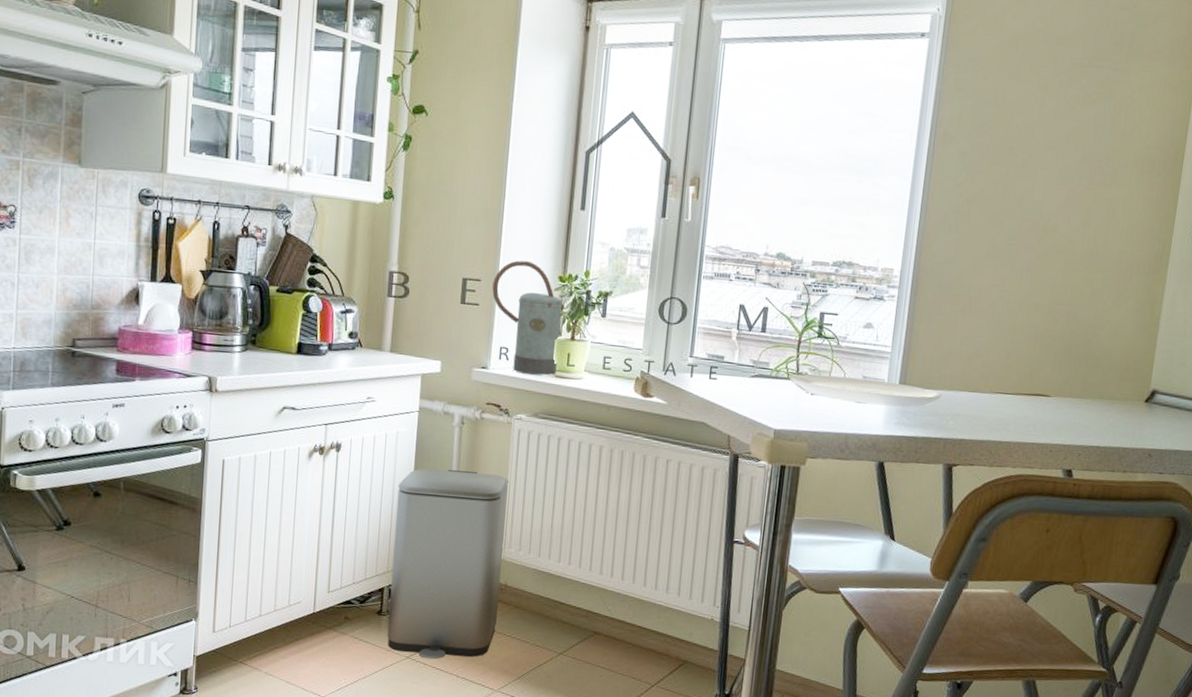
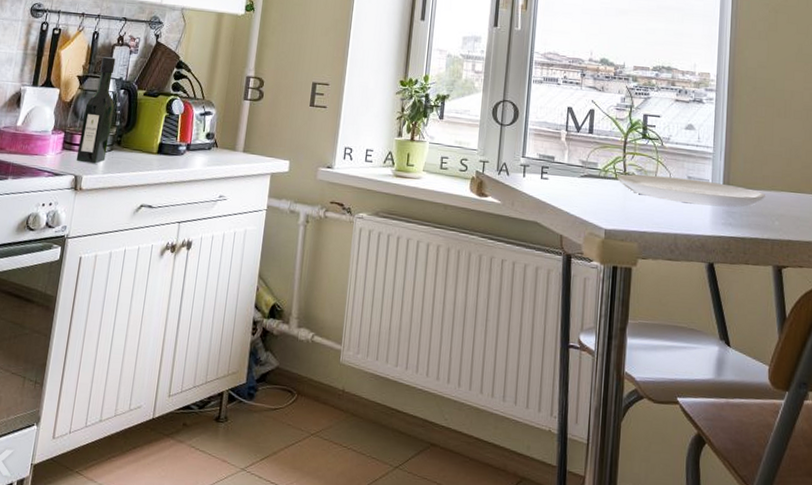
bottle: none [208,249,245,365] -> present [76,57,116,164]
pedal bin: present [387,468,508,660] -> none [223,267,349,473]
watering can: present [492,260,593,376] -> none [339,66,431,175]

